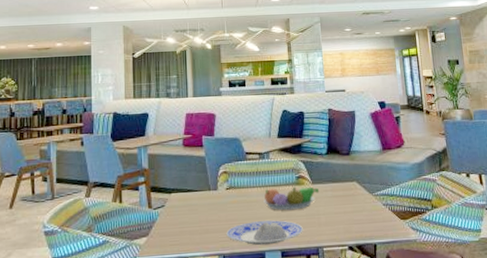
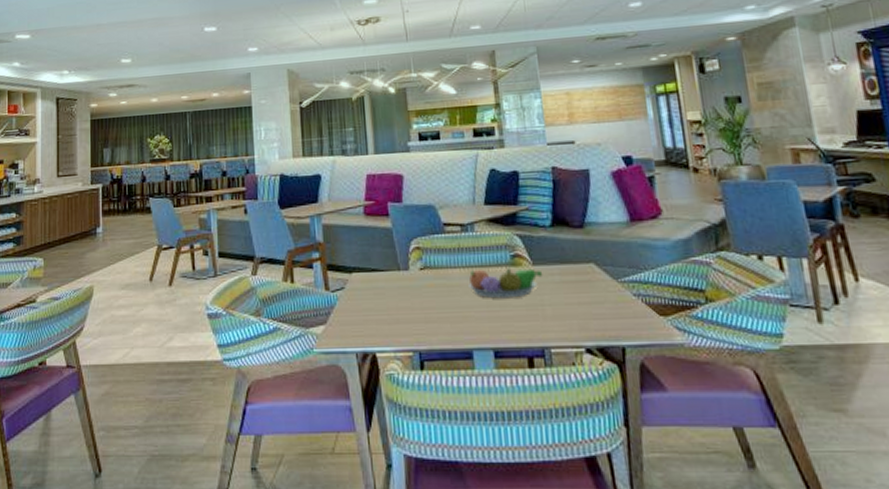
plate: present [226,220,303,246] -> none [422,310,523,342]

